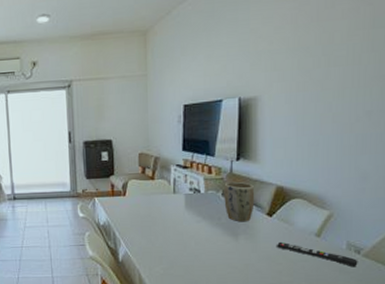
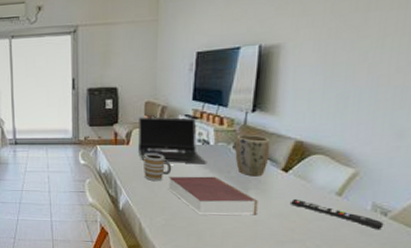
laptop computer: none [132,167,199,213] -> present [137,117,207,164]
mug: none [140,204,167,232] -> present [144,154,172,182]
book: none [165,223,248,262] -> present [168,176,258,216]

